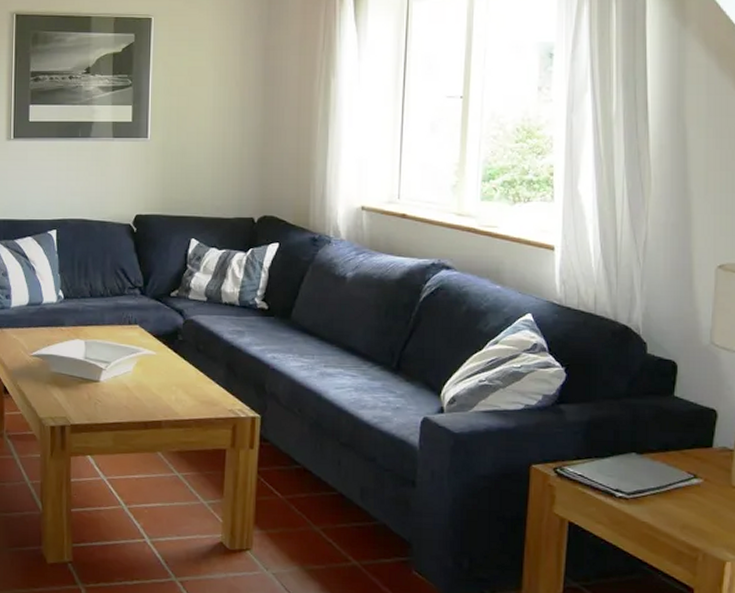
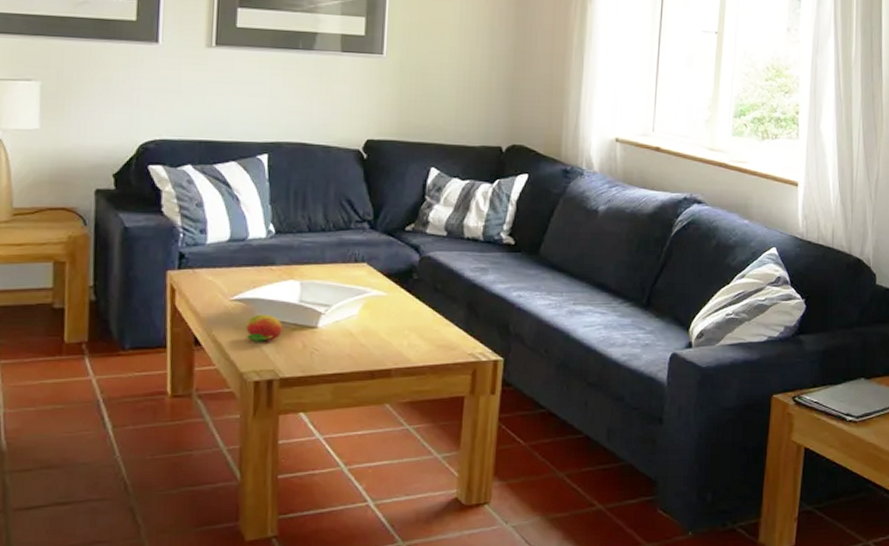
fruit: none [43,368,73,392] -> present [246,314,284,342]

